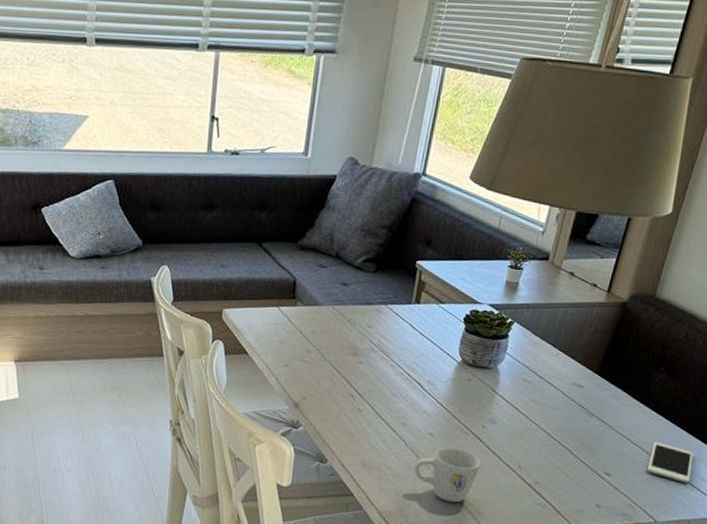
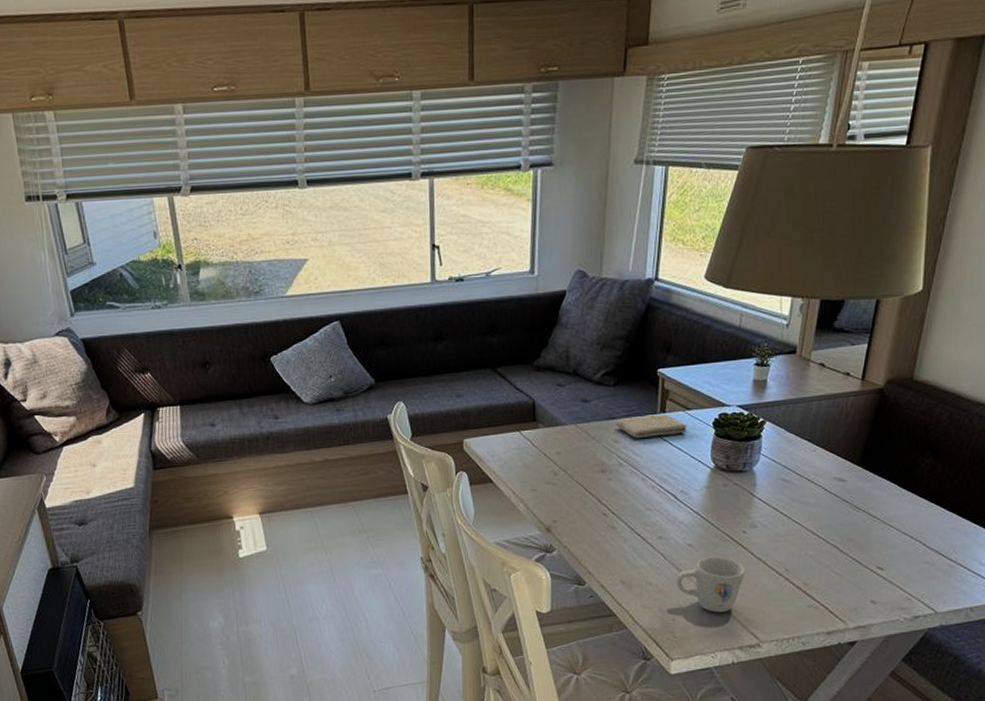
washcloth: none [372,304,439,326] -> present [616,414,686,438]
cell phone: present [646,441,694,483] -> none [921,529,970,570]

